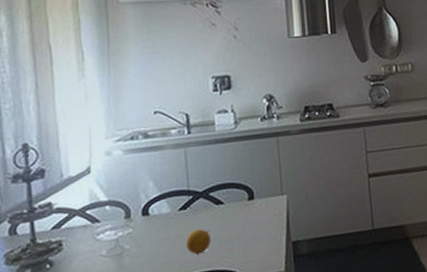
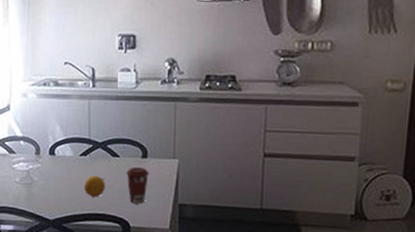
coffee cup: none [233,210,257,251] -> present [126,166,149,204]

